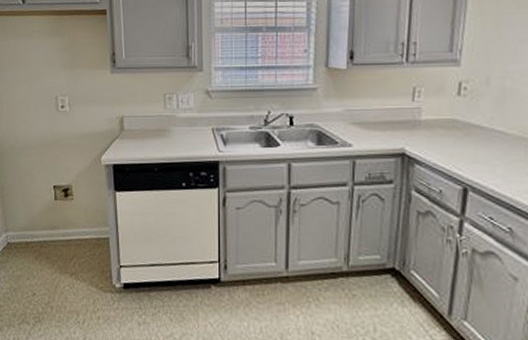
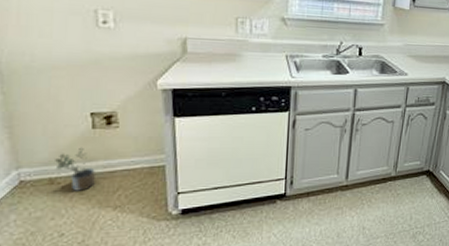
potted plant: none [30,216,58,256] -> present [55,147,97,191]

